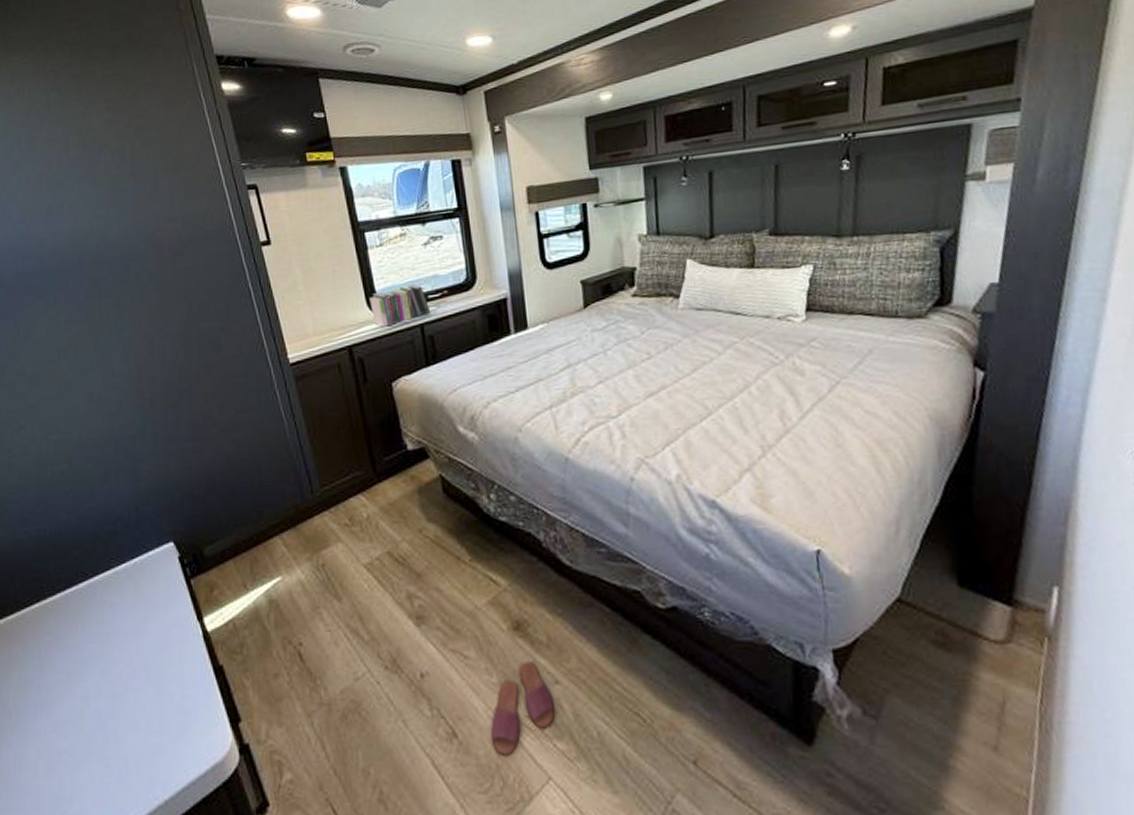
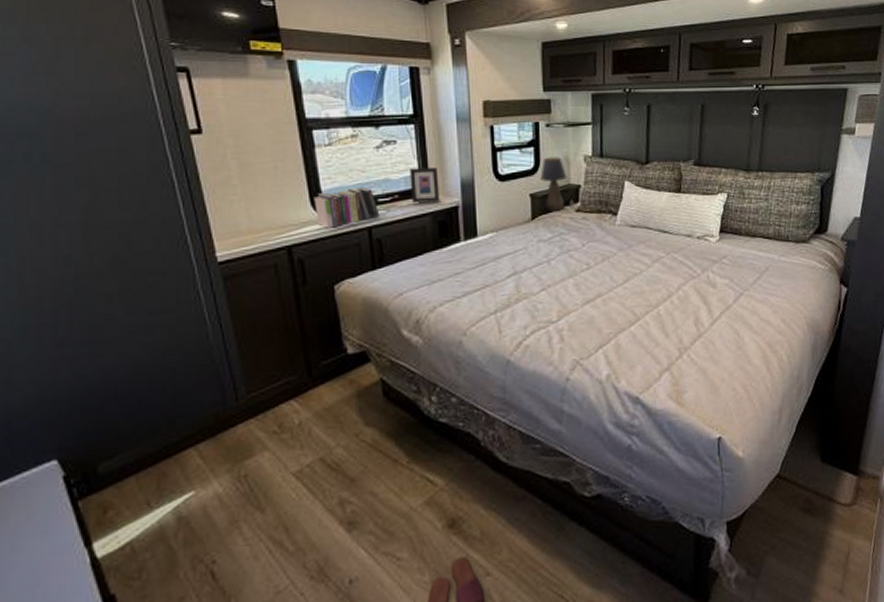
picture frame: none [457,260,488,298] -> present [410,167,440,204]
table lamp: none [590,238,621,298] -> present [539,157,568,211]

